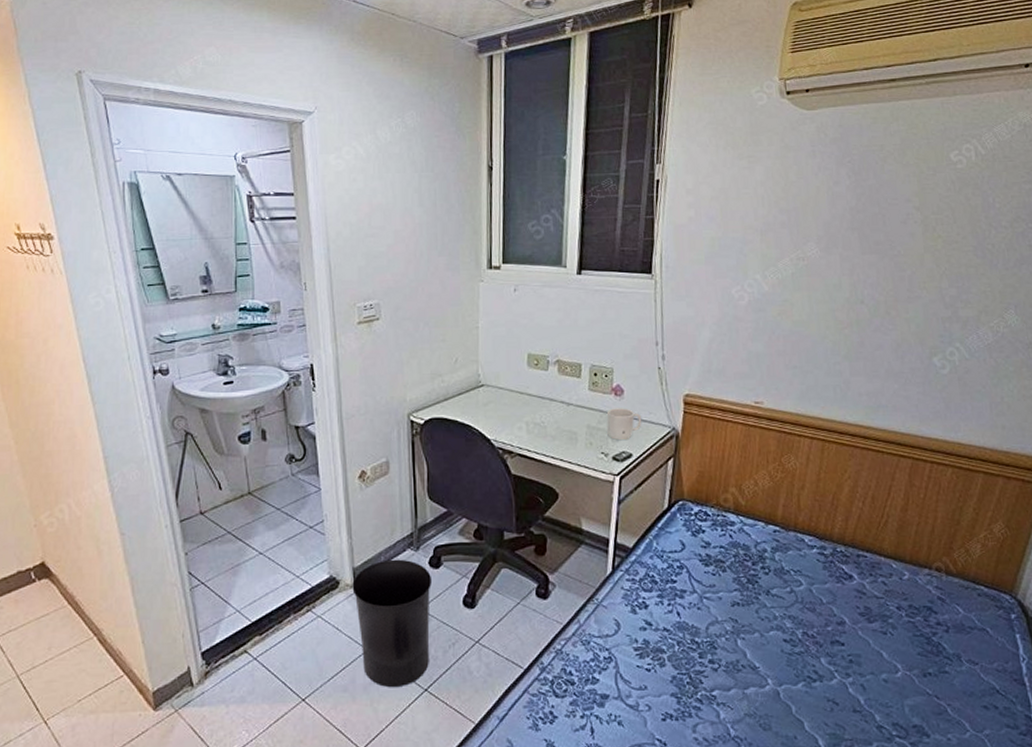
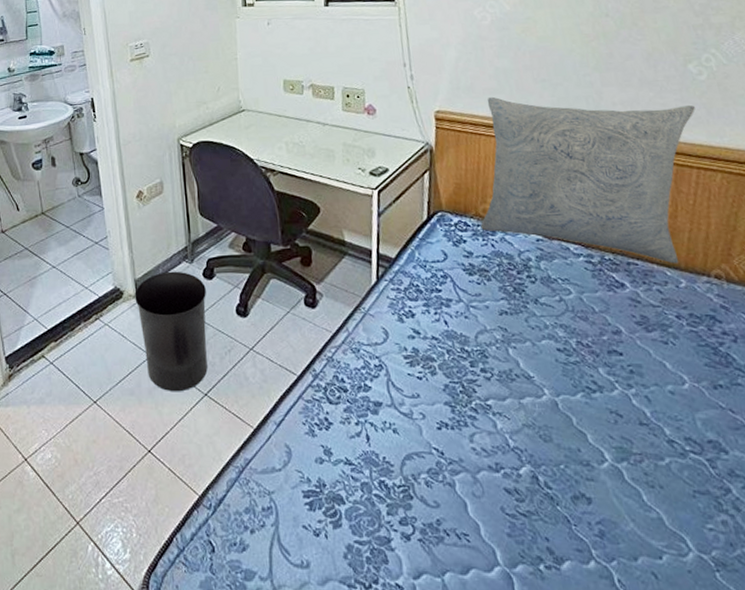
mug: present [606,408,642,441] -> none [361,126,396,157]
pillow: none [720,381,935,557] -> present [480,96,695,264]

